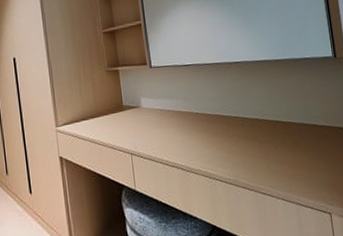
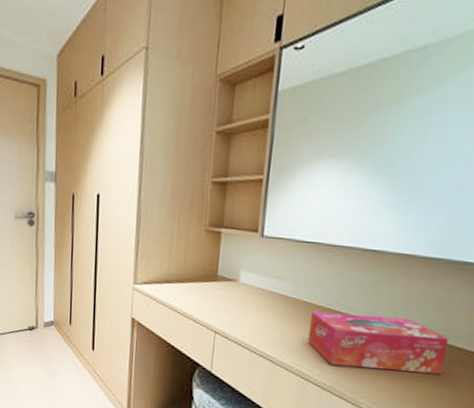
tissue box: none [203,110,315,162] -> present [308,312,450,374]

